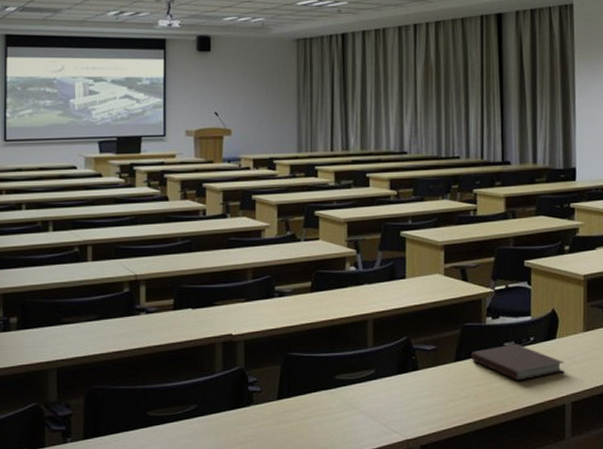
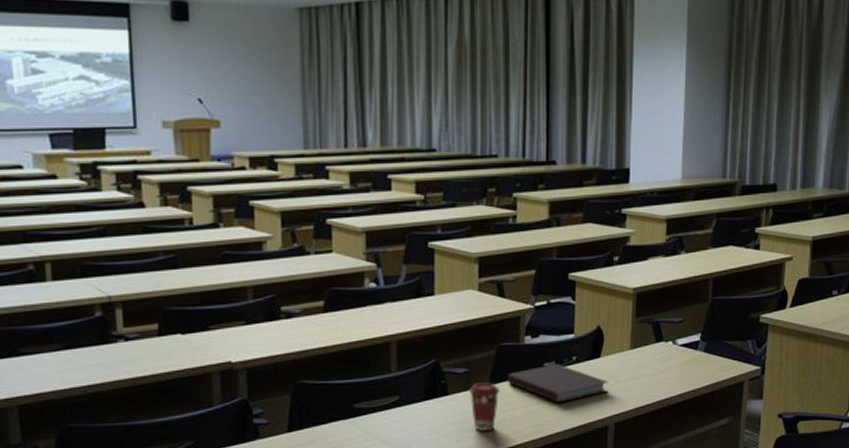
coffee cup: none [437,359,465,406] -> present [469,382,500,432]

